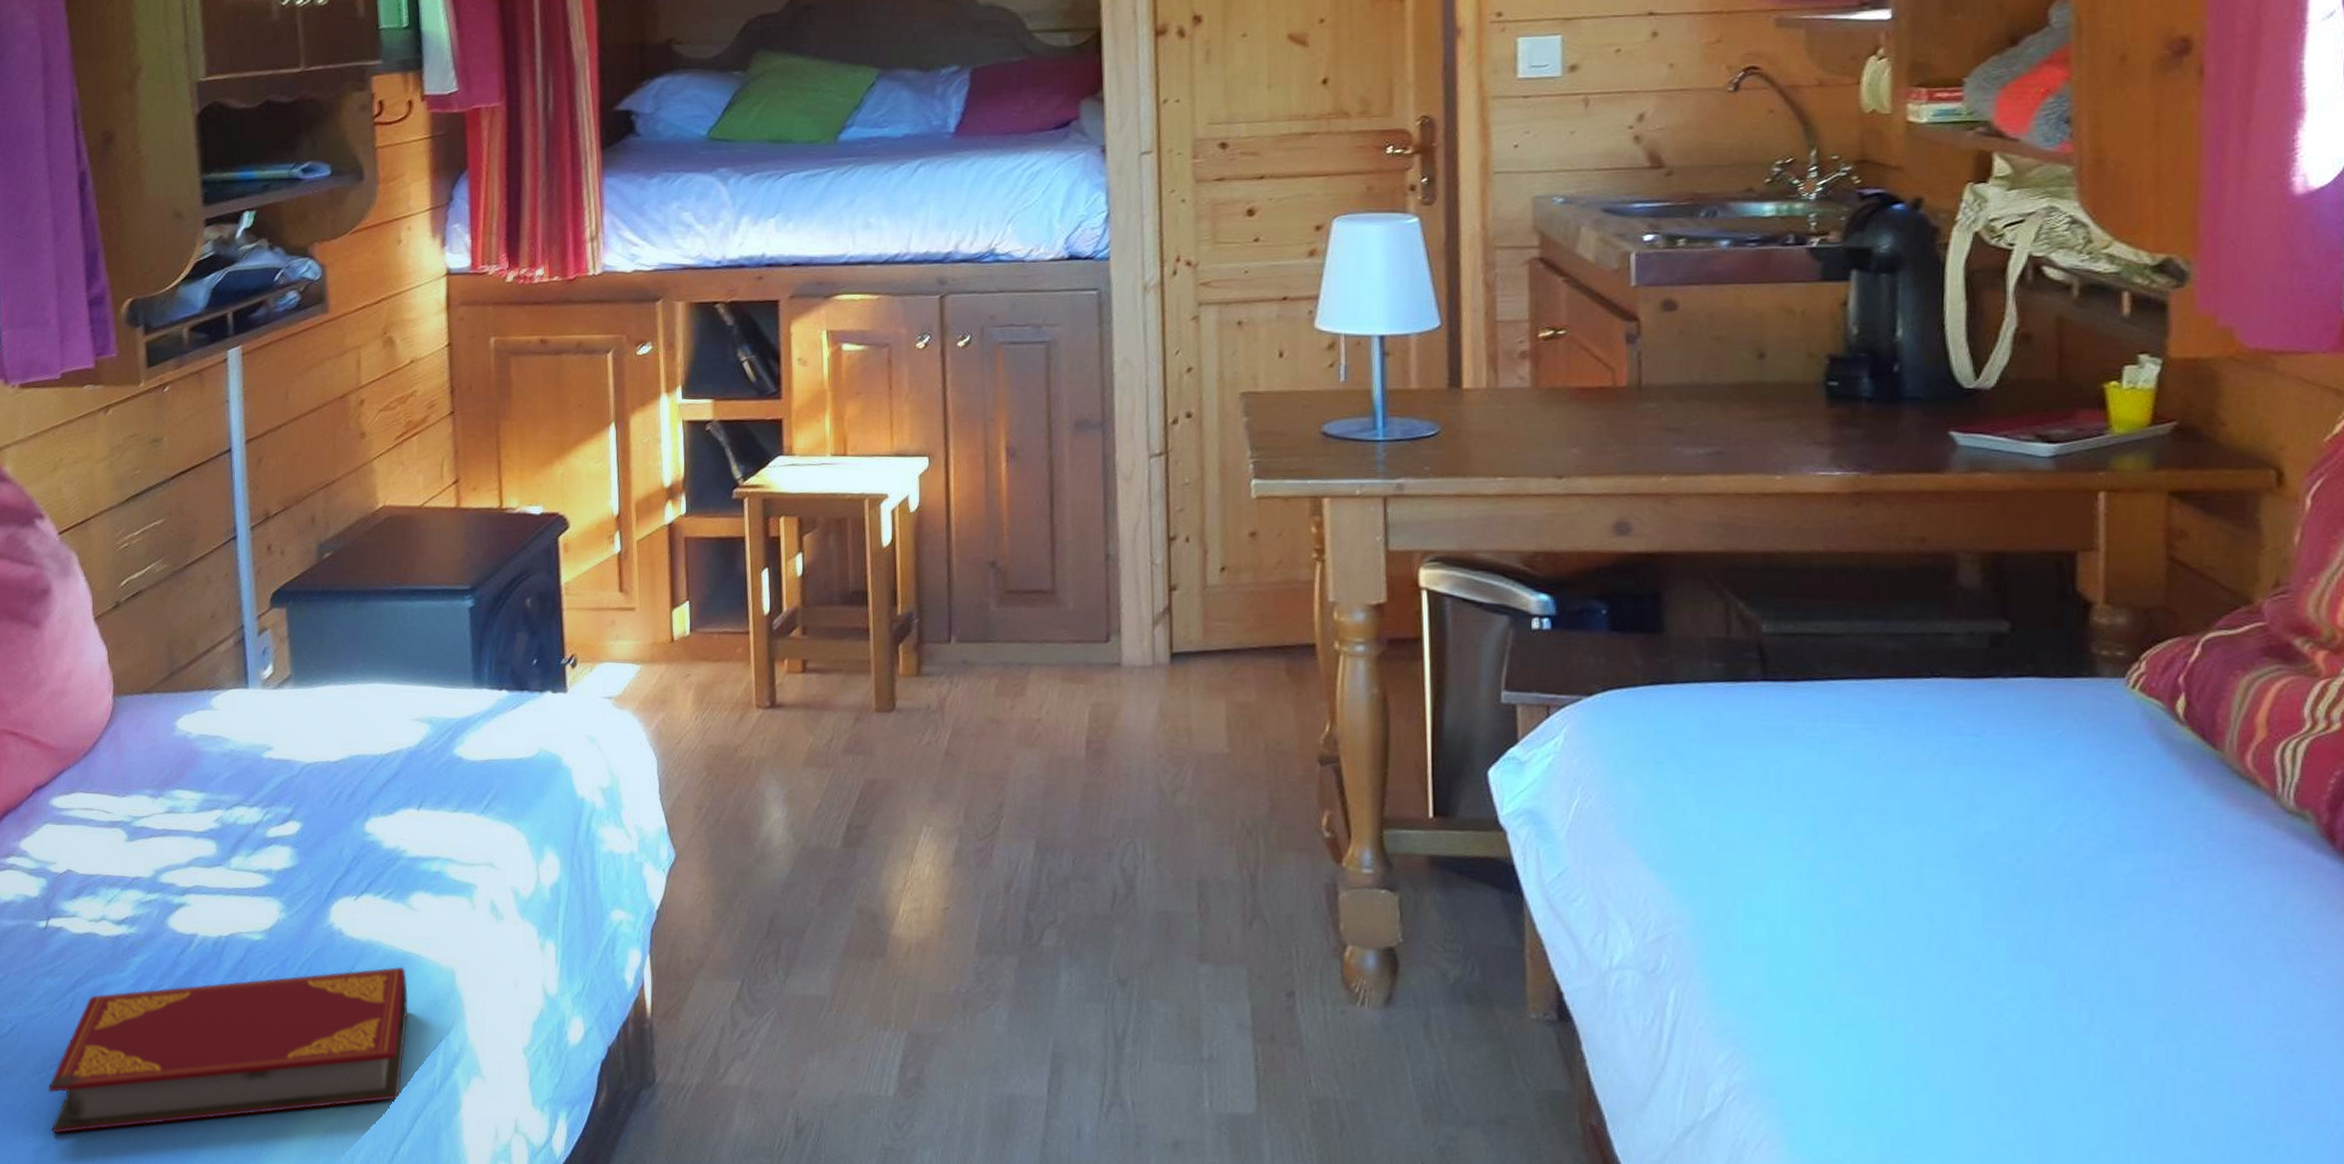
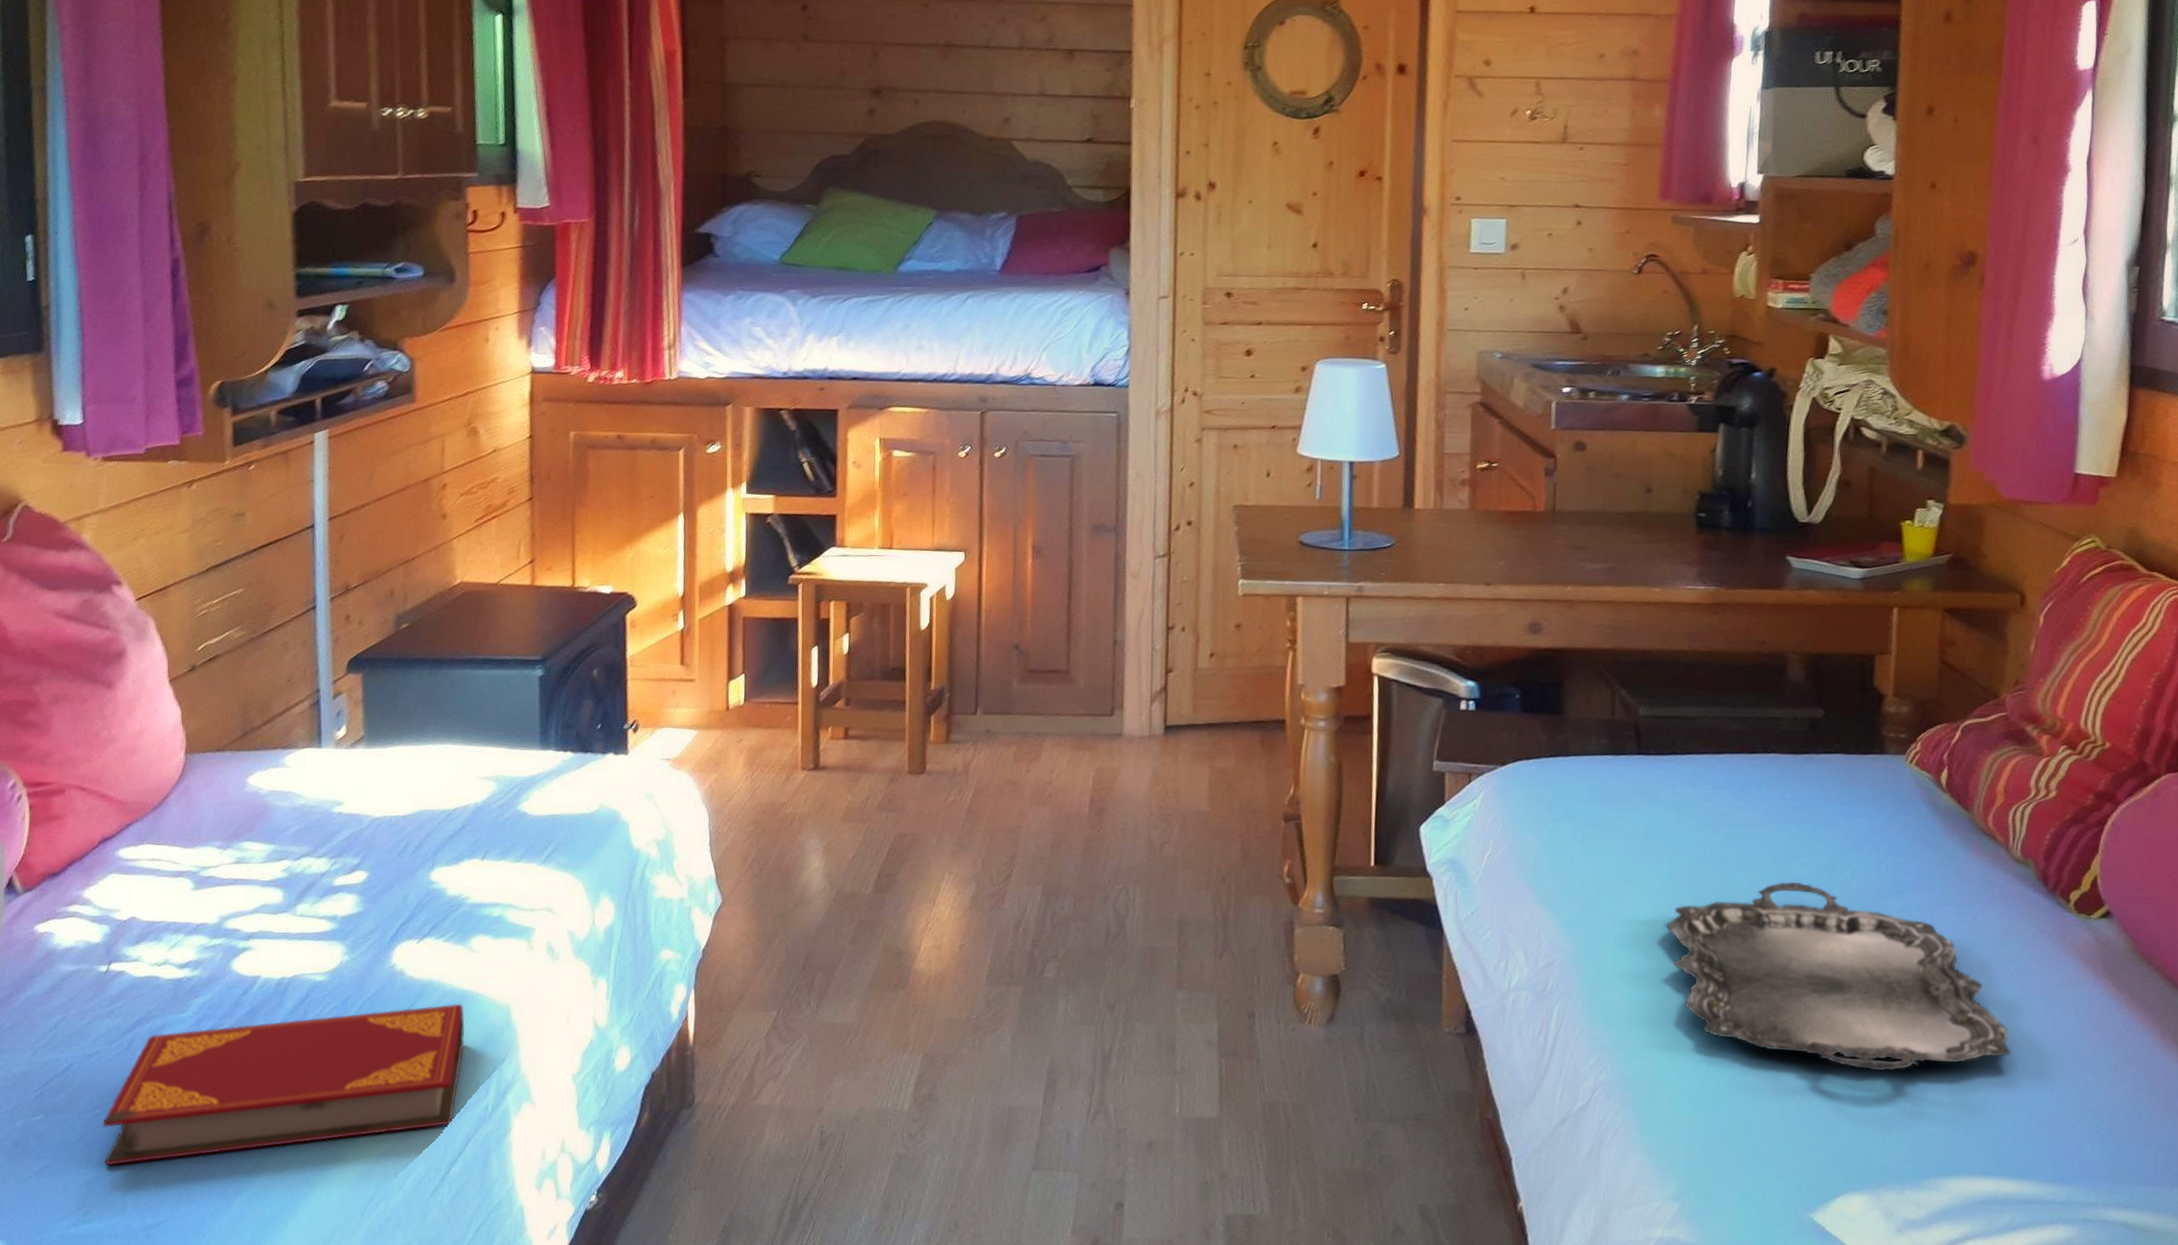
serving tray: none [1812,837,2295,1079] -> present [1667,881,2012,1071]

